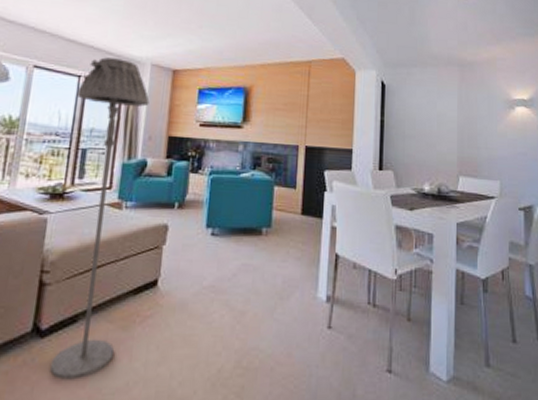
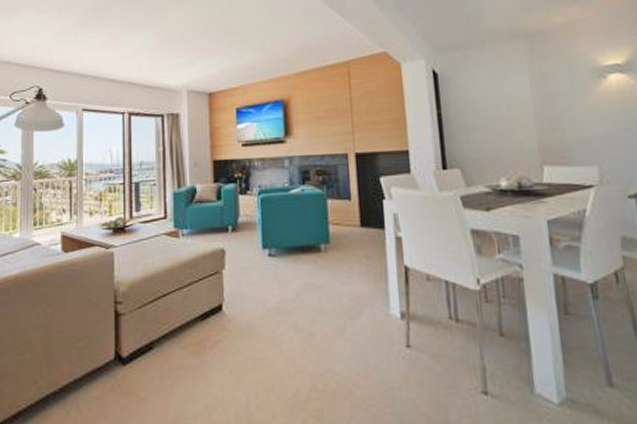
floor lamp: present [49,57,150,380] -> none [123,90,191,404]

